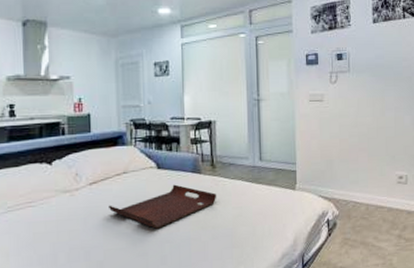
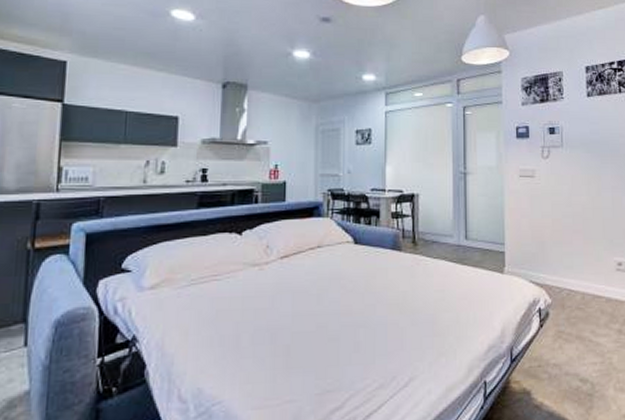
serving tray: present [109,184,217,229] -> none [300,262,418,311]

